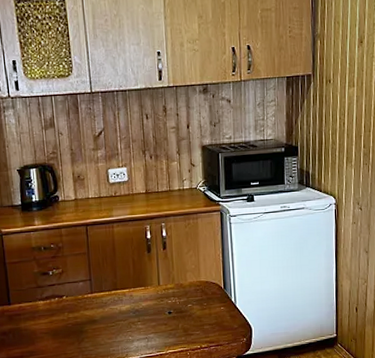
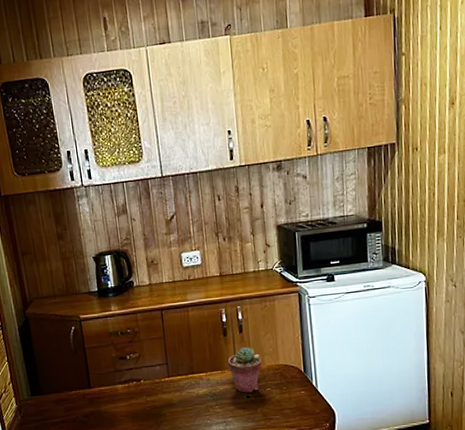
potted succulent: none [151,263,184,309] -> present [227,346,262,393]

